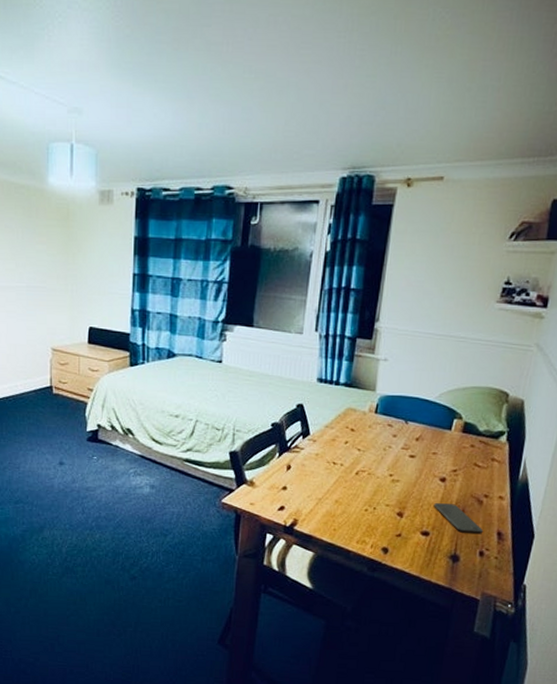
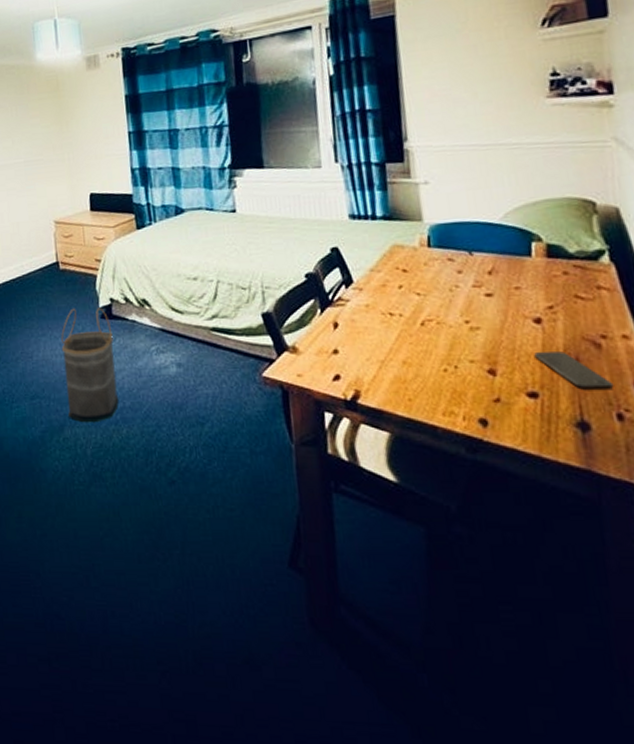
basket: none [47,429,96,527] -> present [60,307,119,423]

